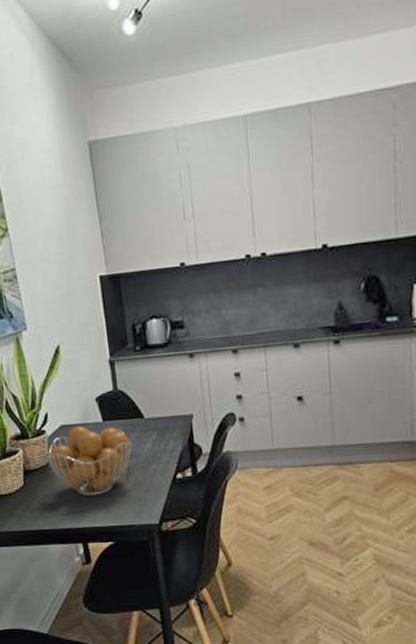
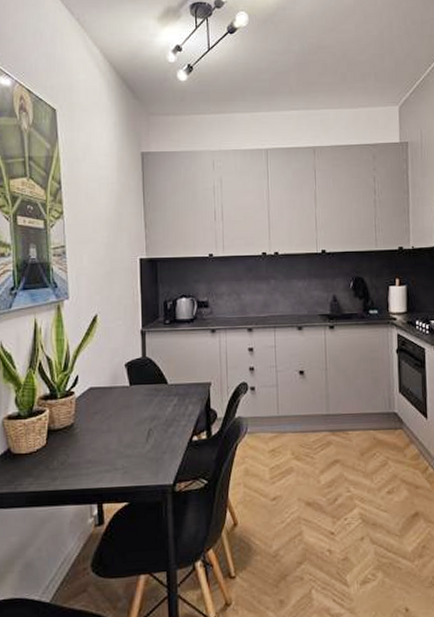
fruit basket: present [47,426,133,496] -> none [73,389,155,456]

